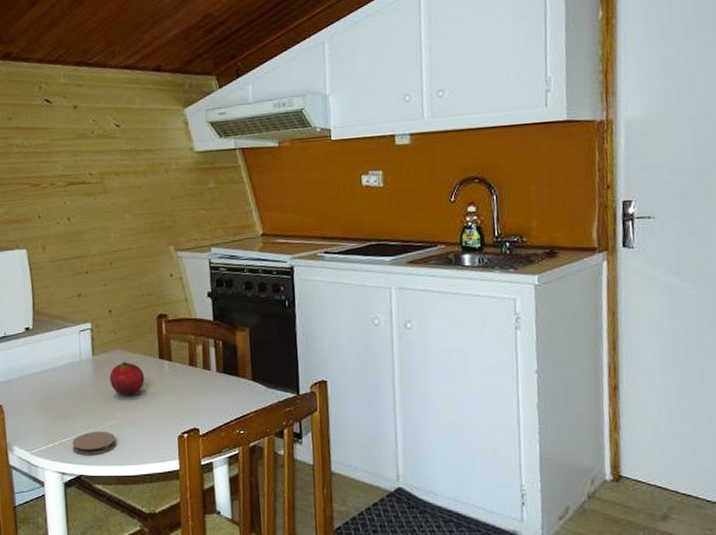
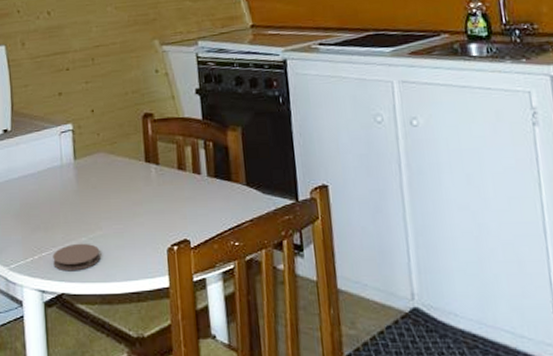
fruit: present [109,362,145,396] -> none [92,166,131,204]

